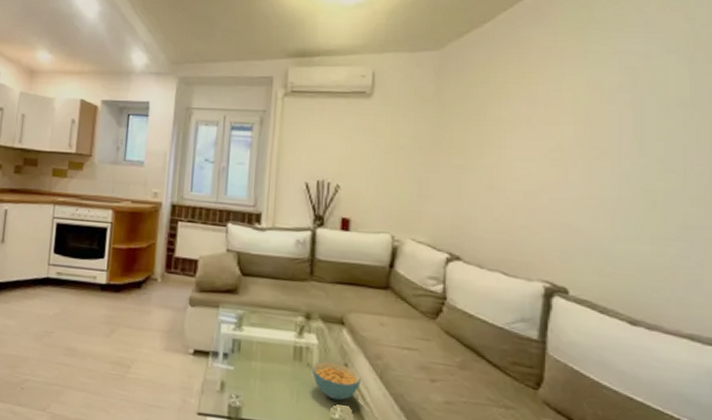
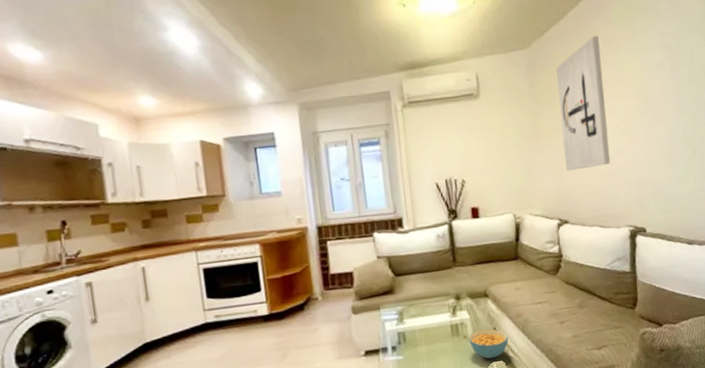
wall art: none [468,44,534,200] -> present [556,35,611,171]

